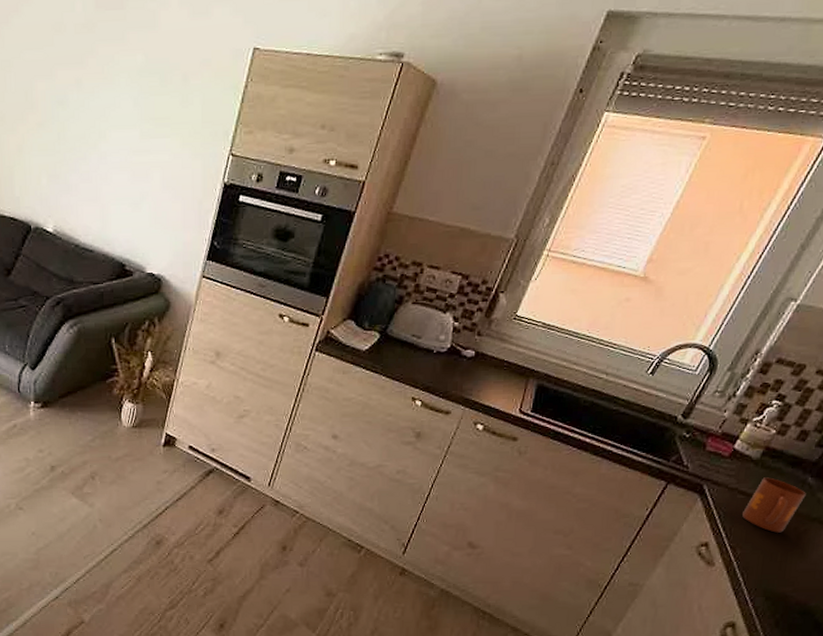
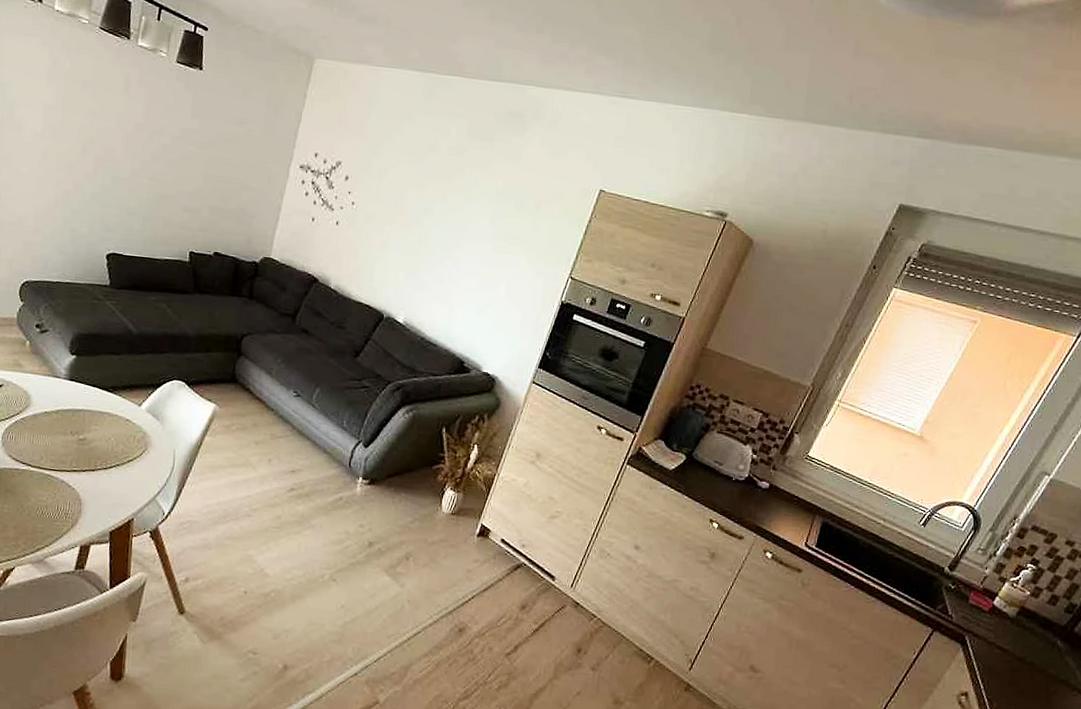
mug: present [742,477,806,533] -> none [999,635,1056,691]

